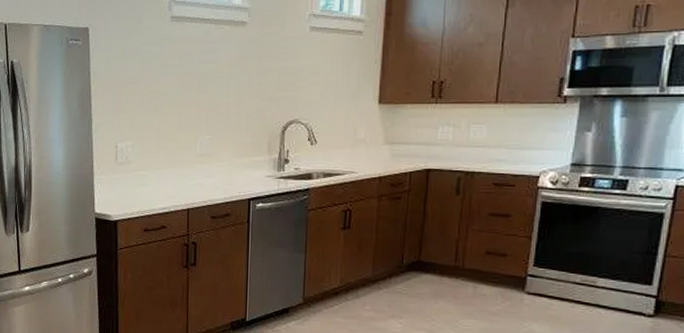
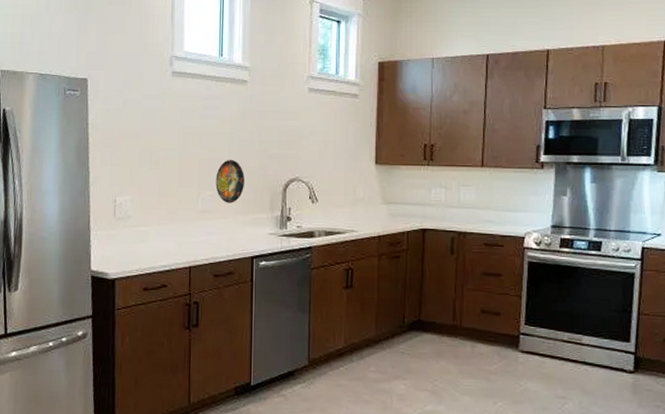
decorative plate: none [213,103,243,147] -> present [215,159,244,203]

